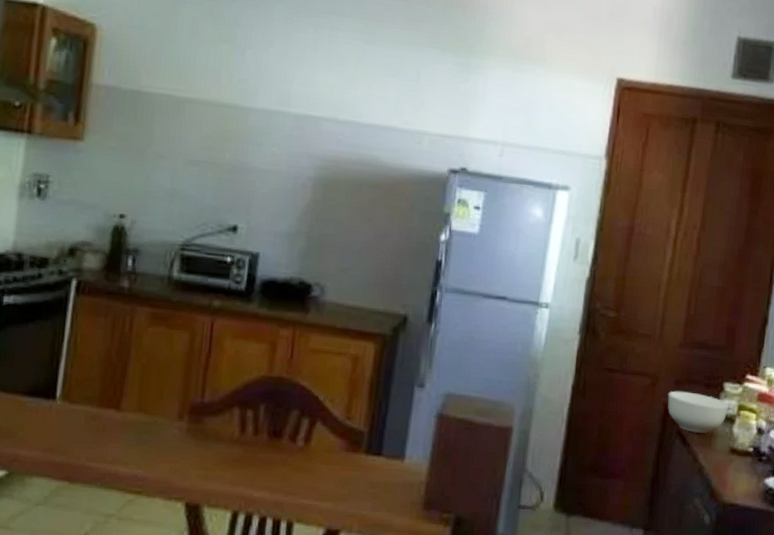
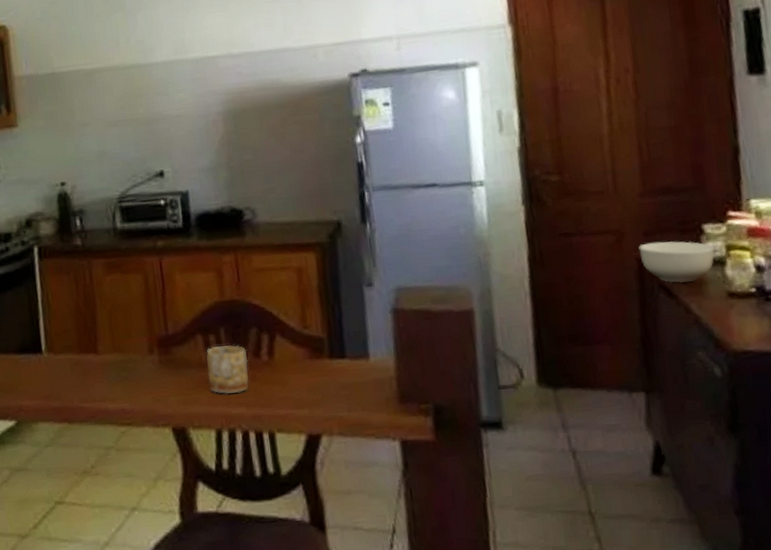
mug: none [235,422,284,477] -> present [205,344,250,394]

